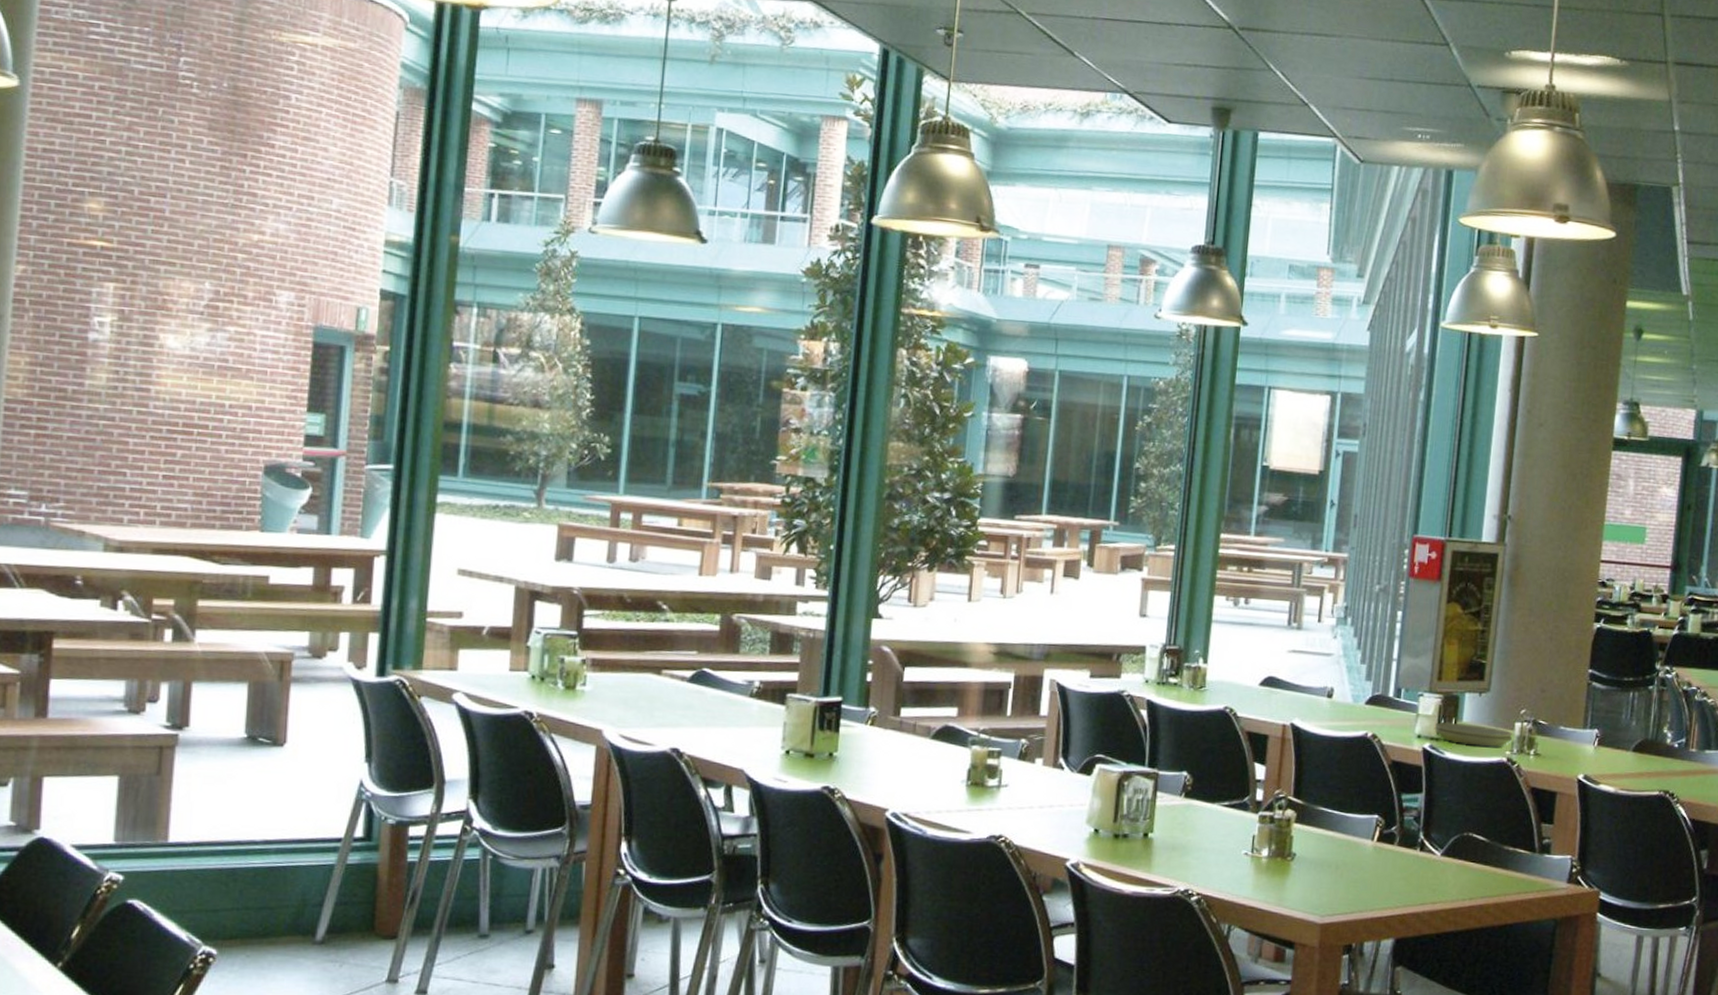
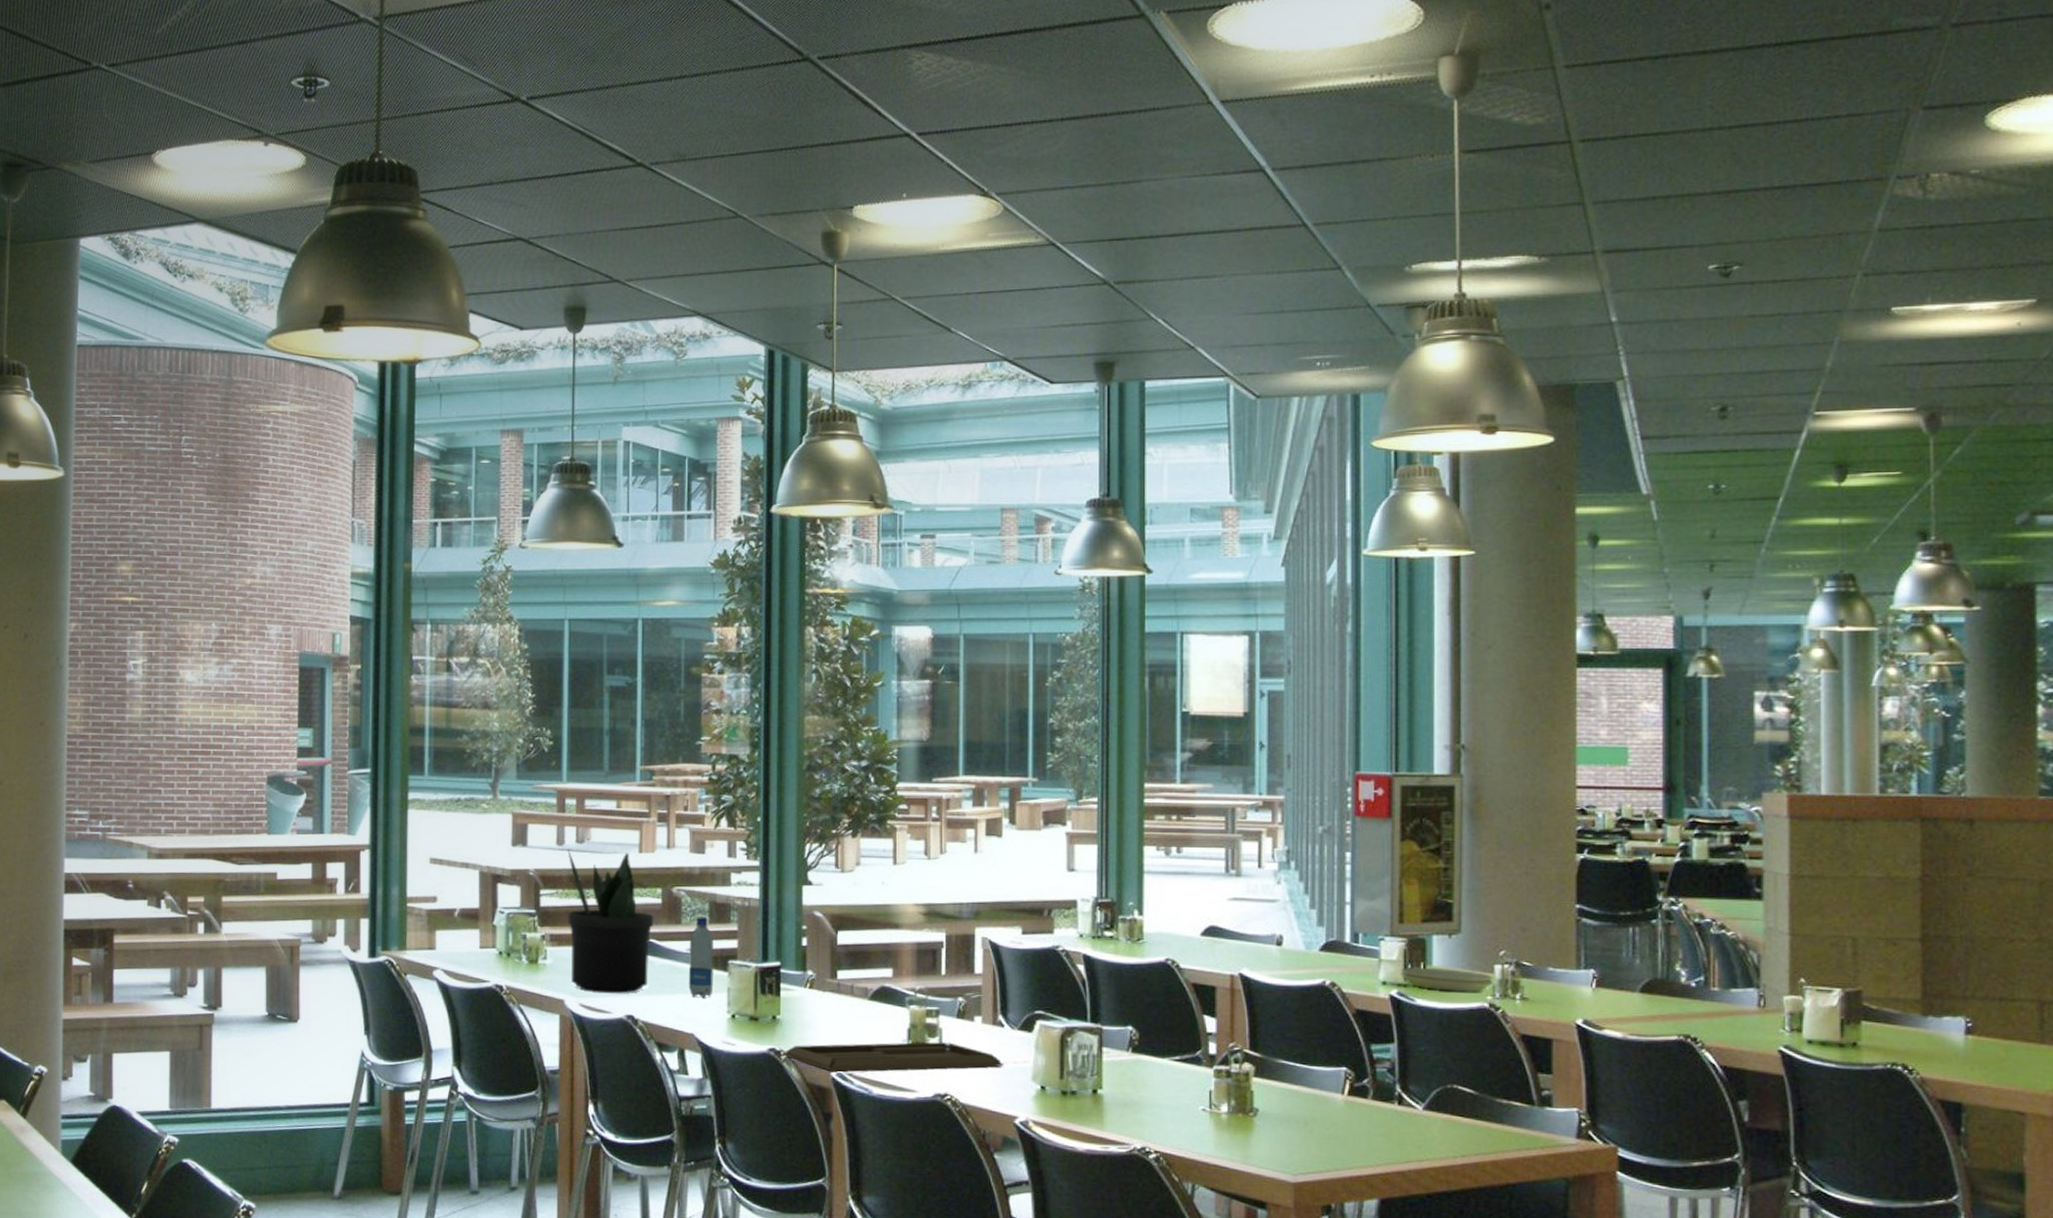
planter: none [611,568,710,724] -> present [567,850,654,993]
bottle: none [741,646,773,732] -> present [688,917,713,998]
tray: none [836,783,1061,812] -> present [782,1042,1004,1072]

